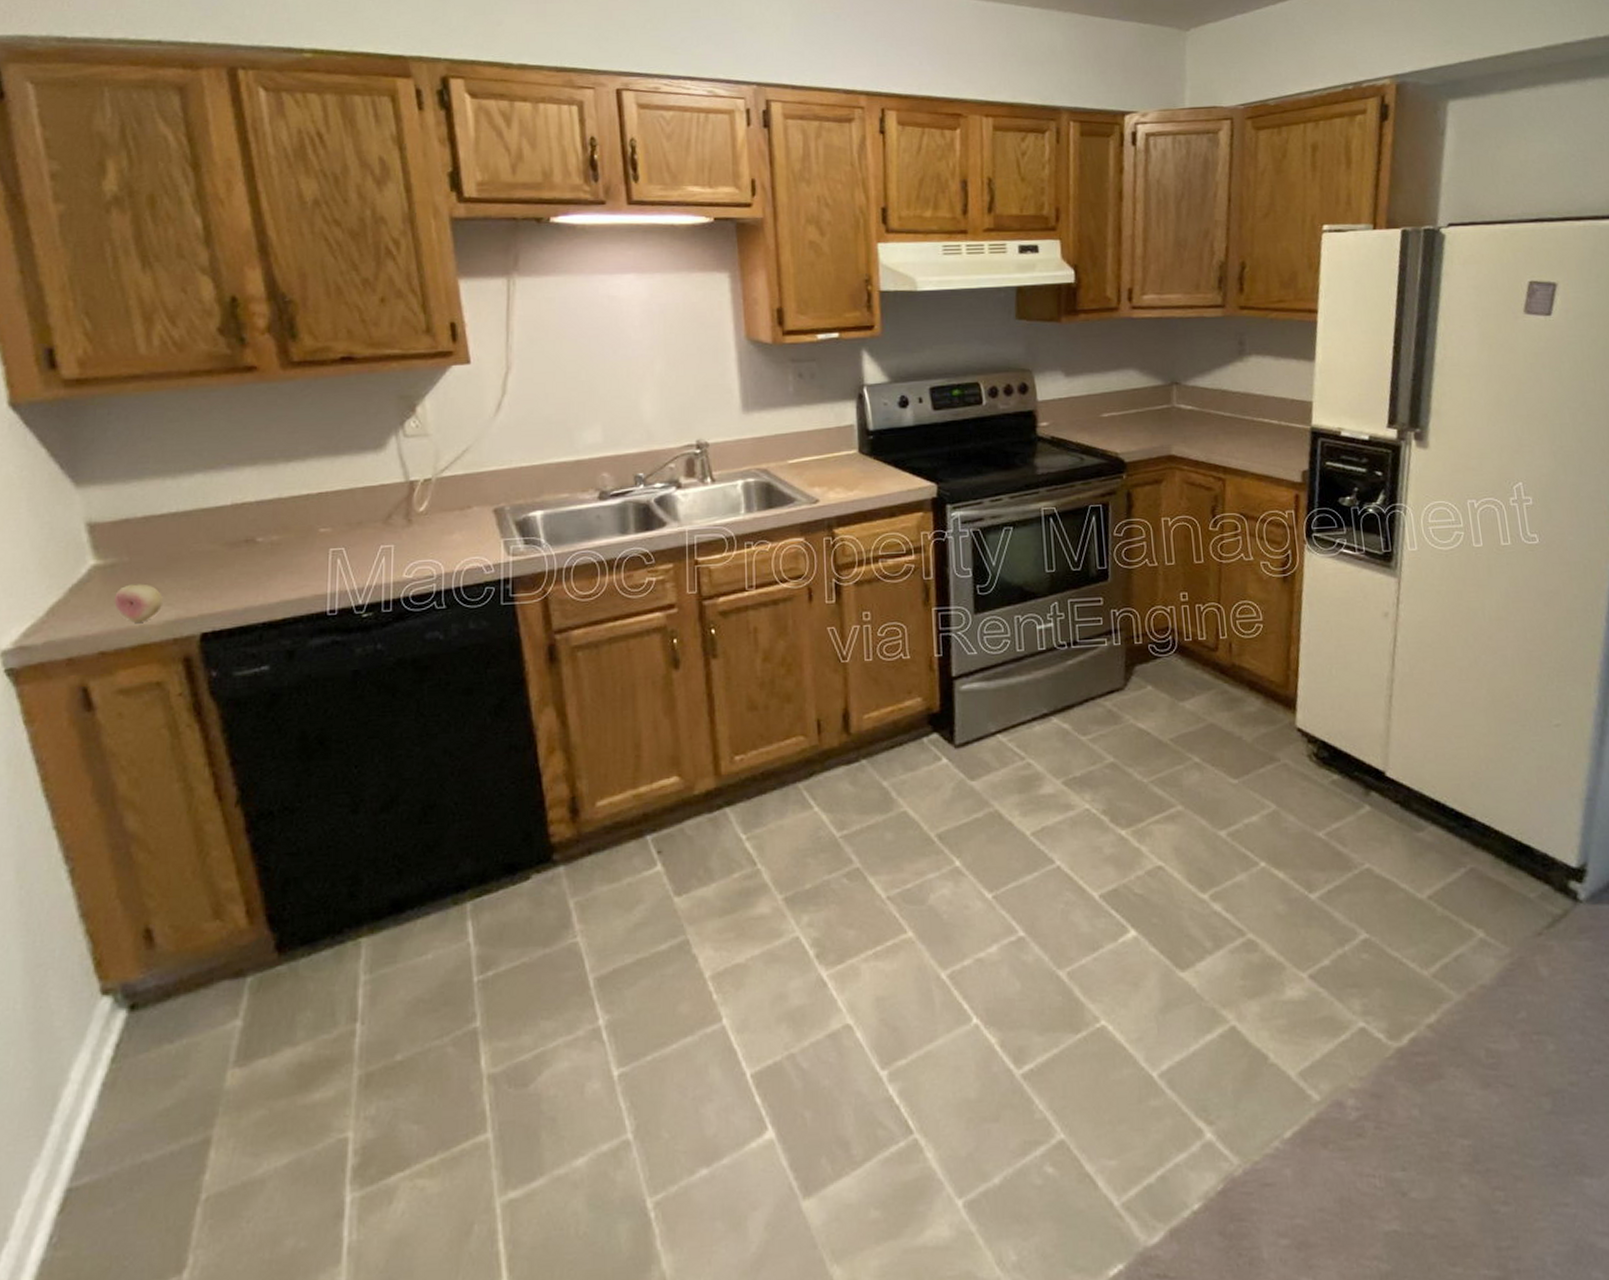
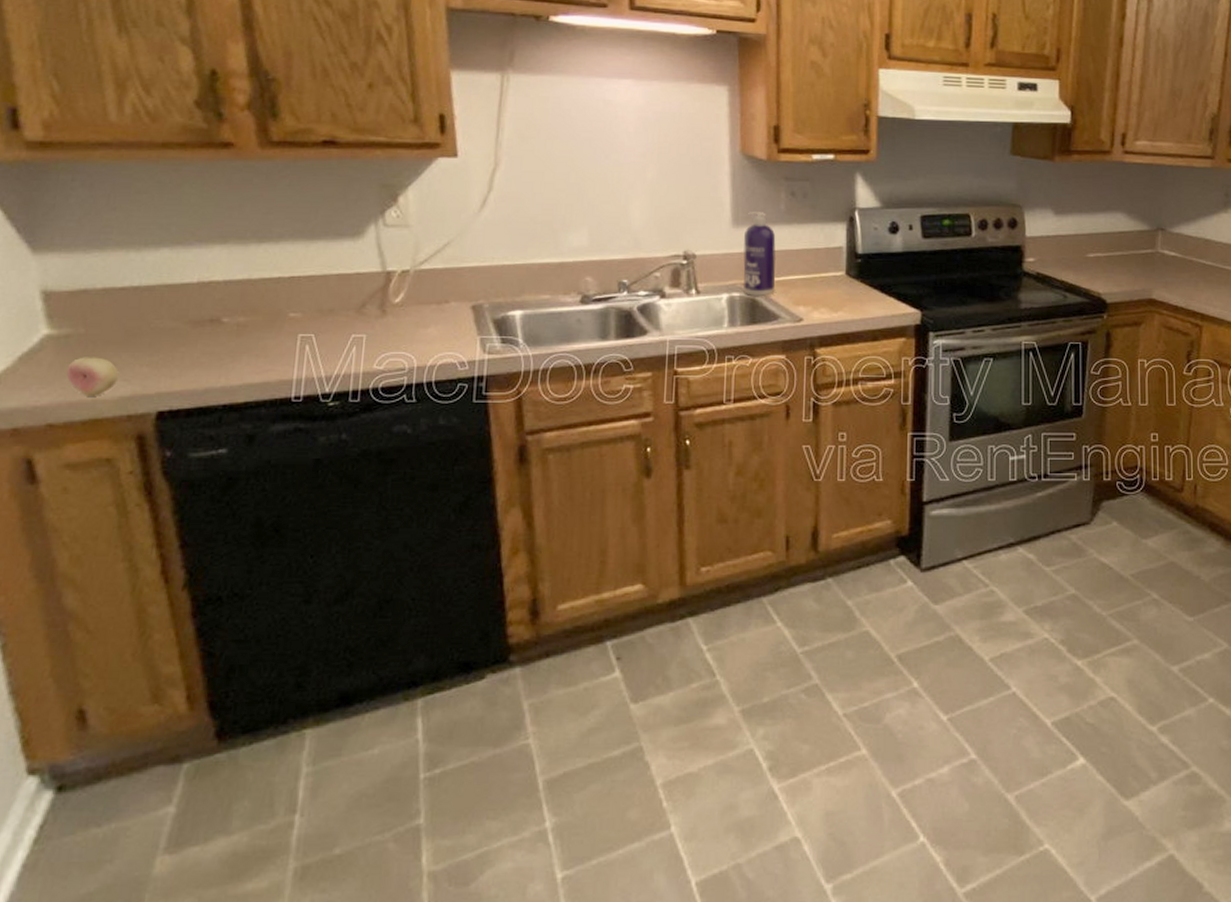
spray bottle: none [754,395,790,480] -> present [742,211,777,296]

